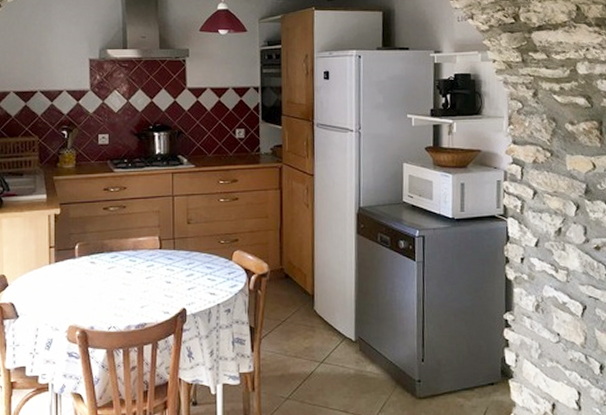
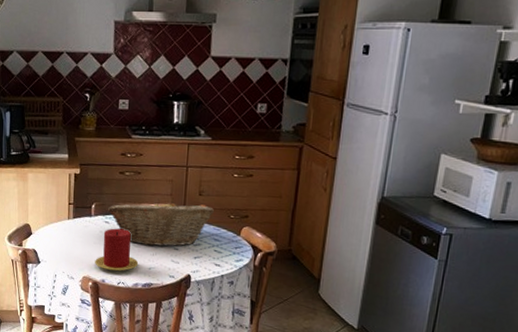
candle: none [82,268,130,316] -> present [95,228,139,272]
fruit basket: none [92,231,204,283] -> present [107,198,214,247]

